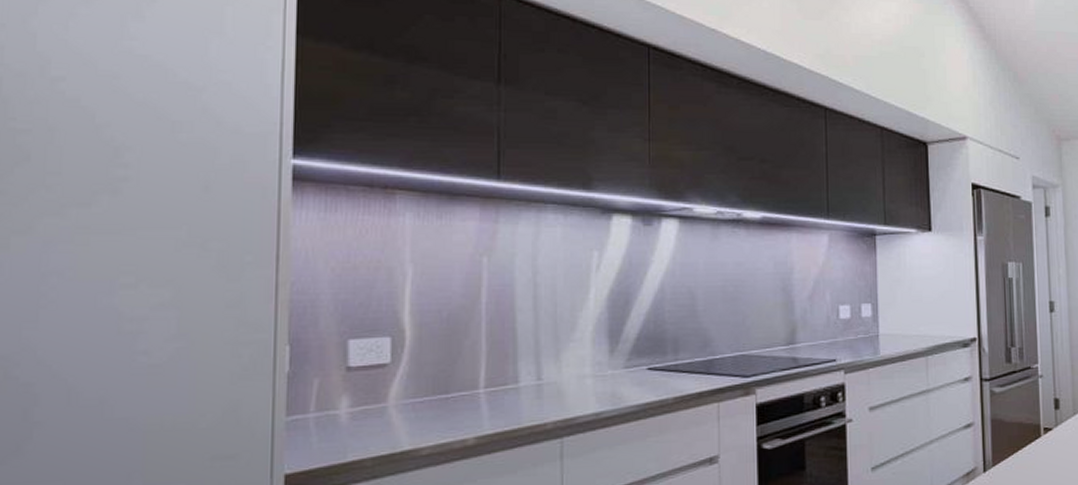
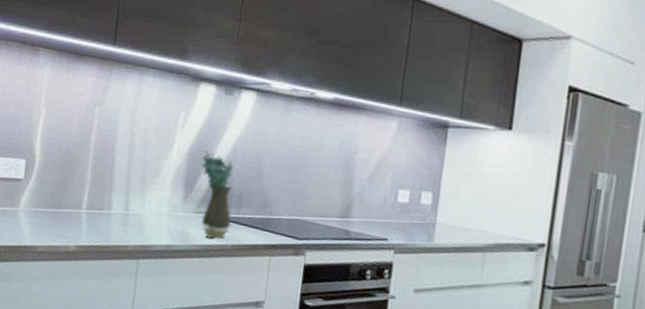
vase: none [625,294,671,396] -> present [201,151,234,240]

